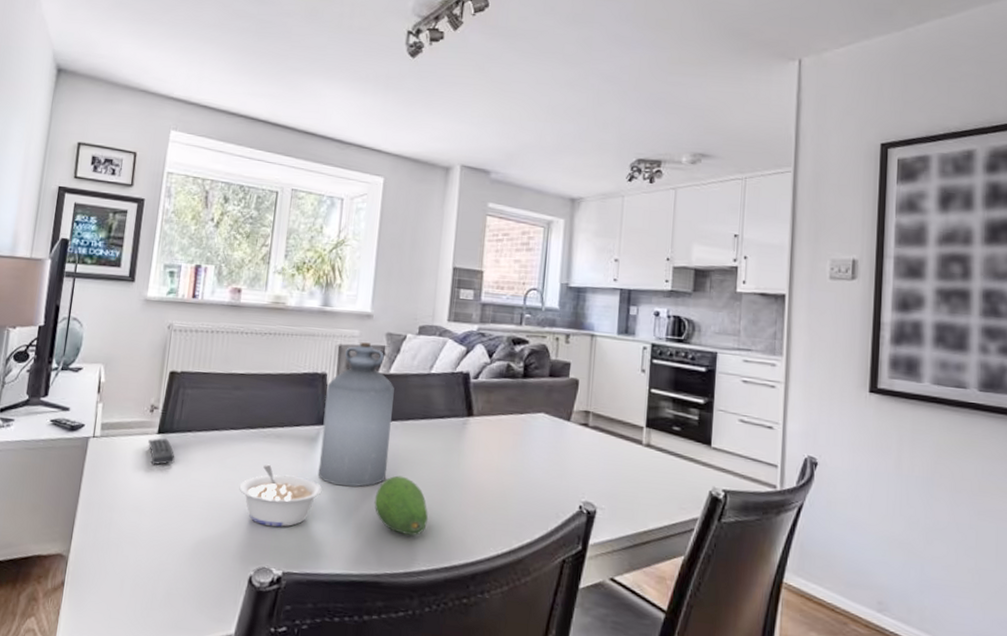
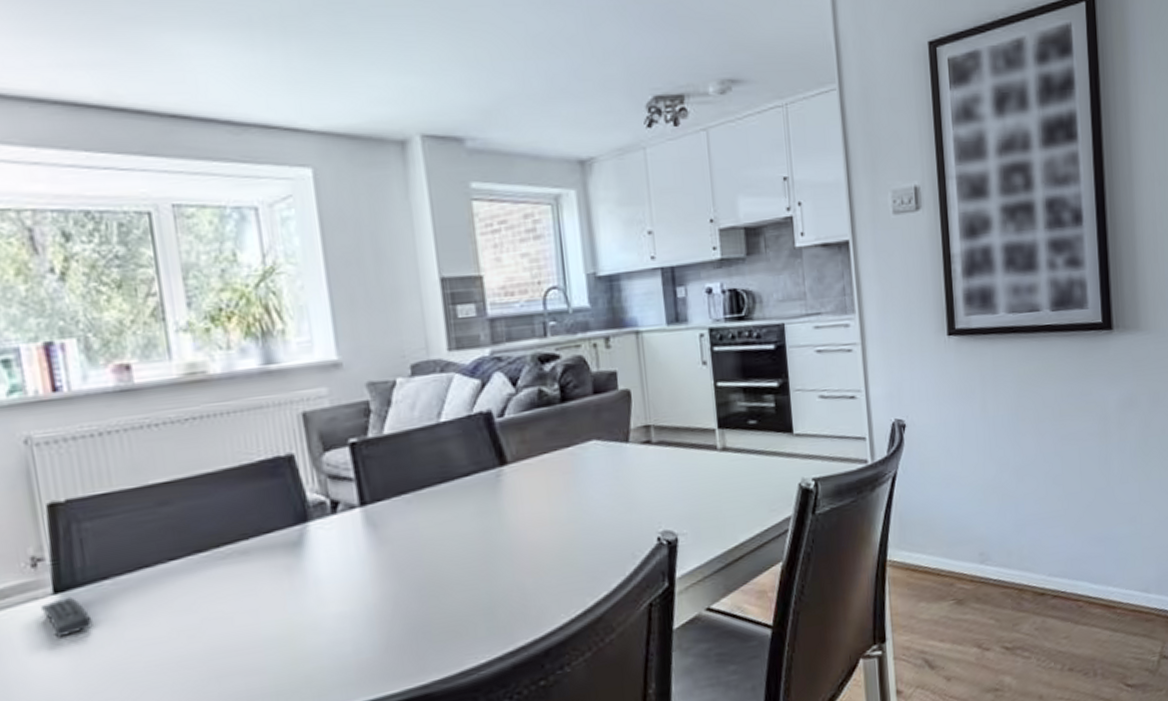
legume: present [239,464,322,527] -> none [203,591,326,671]
bottle: present [318,342,394,487] -> none [298,401,410,594]
fruit: present [374,475,429,536] -> none [399,559,477,629]

